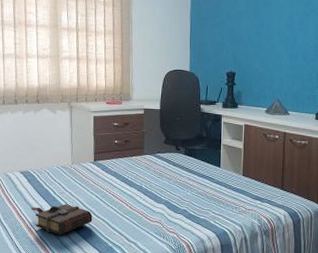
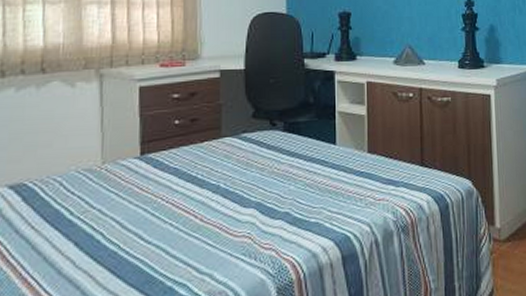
book: present [31,204,93,236] -> none [28,228,138,283]

